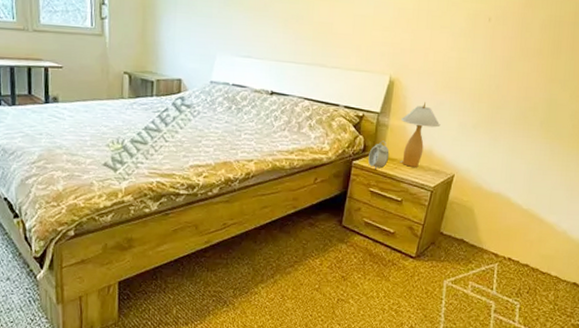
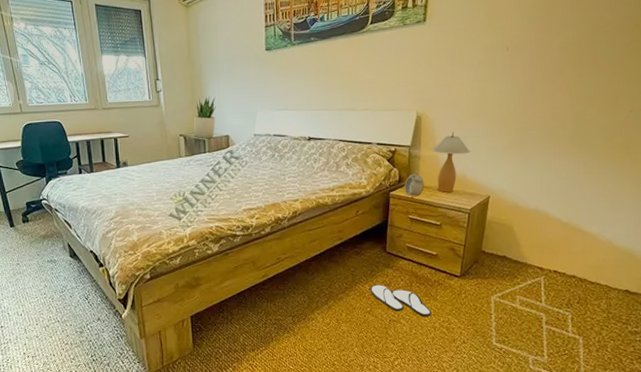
planter: none [141,30,170,81] -> present [193,95,216,139]
slippers: none [320,260,382,298] -> present [370,284,432,316]

